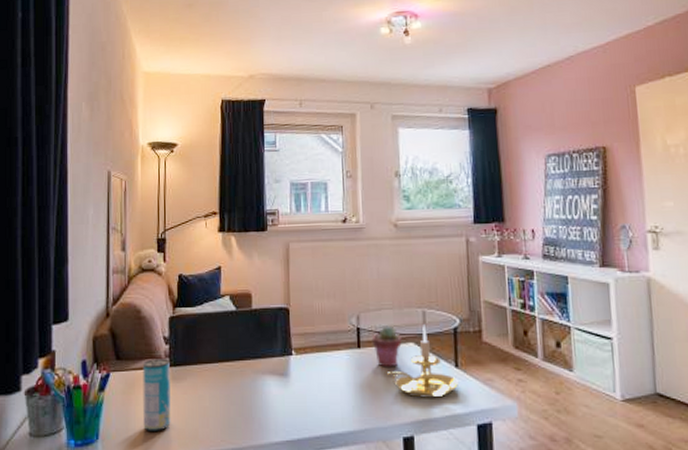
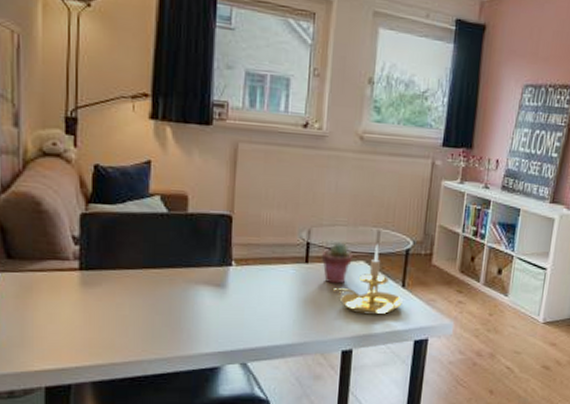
beverage can: present [143,359,171,433] -> none [43,260,80,341]

